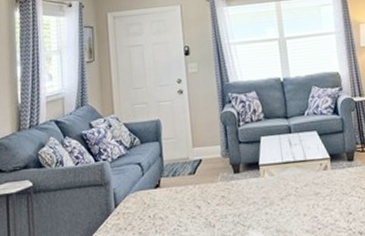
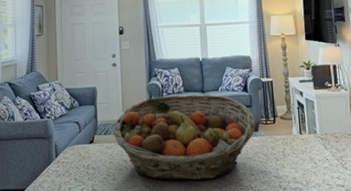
fruit basket: none [182,120,351,227] -> present [113,94,256,181]

